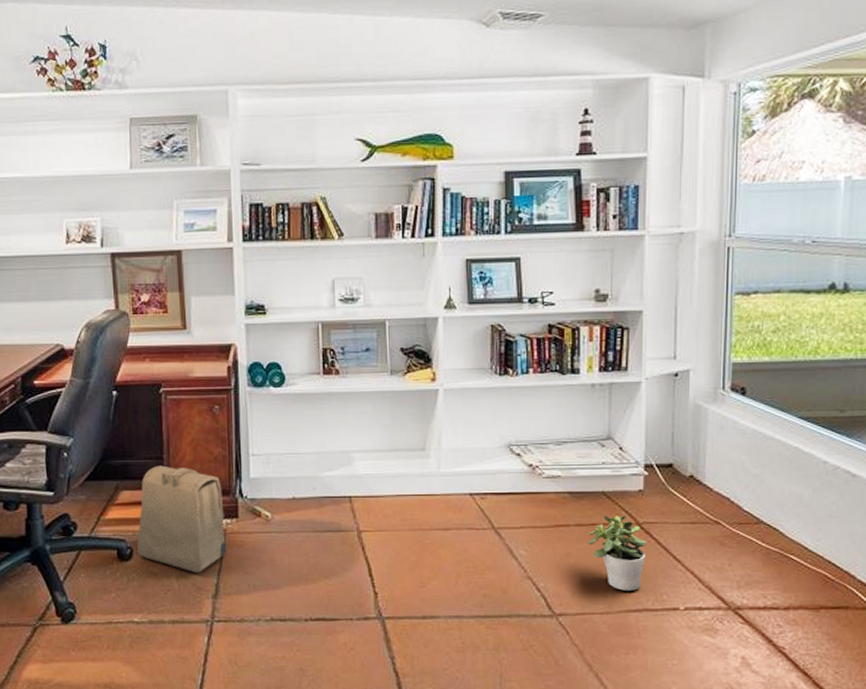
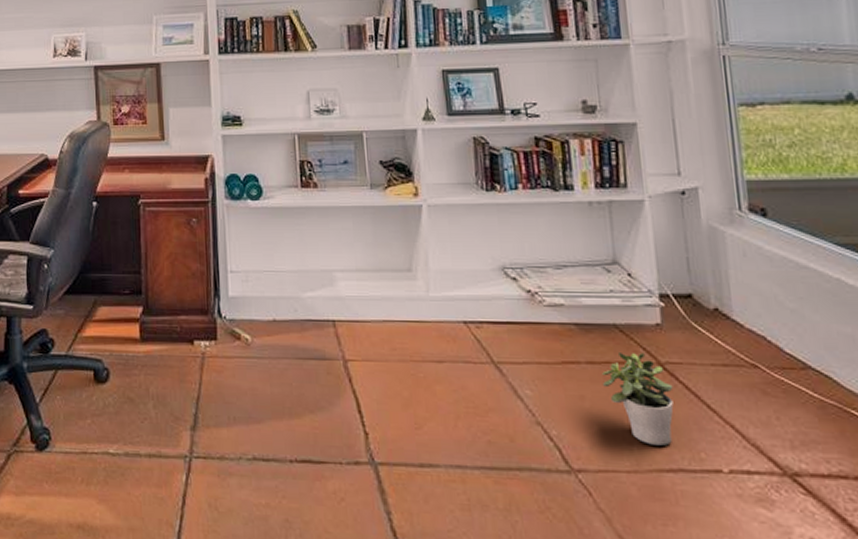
backpack: present [137,465,227,573] -> none [114,280,206,400]

